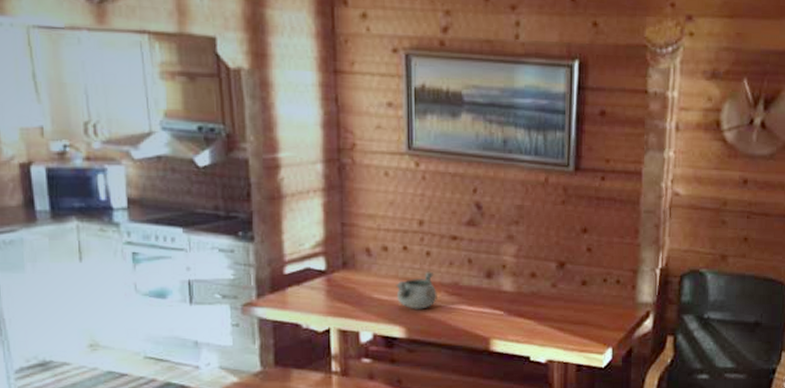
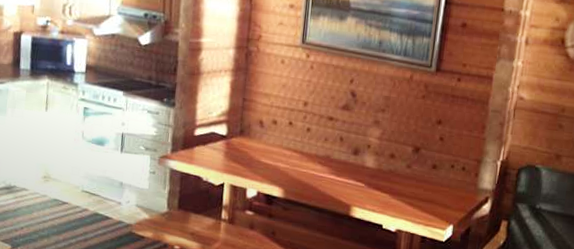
decorative bowl: present [396,271,439,309] -> none [280,144,313,175]

